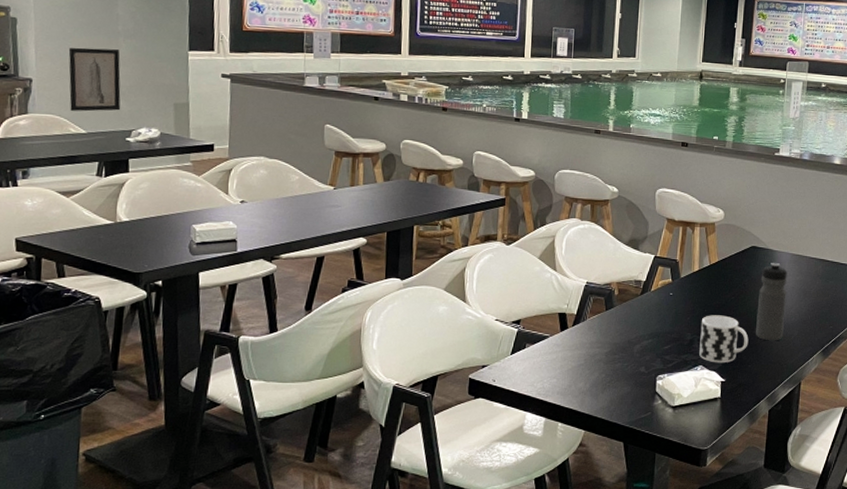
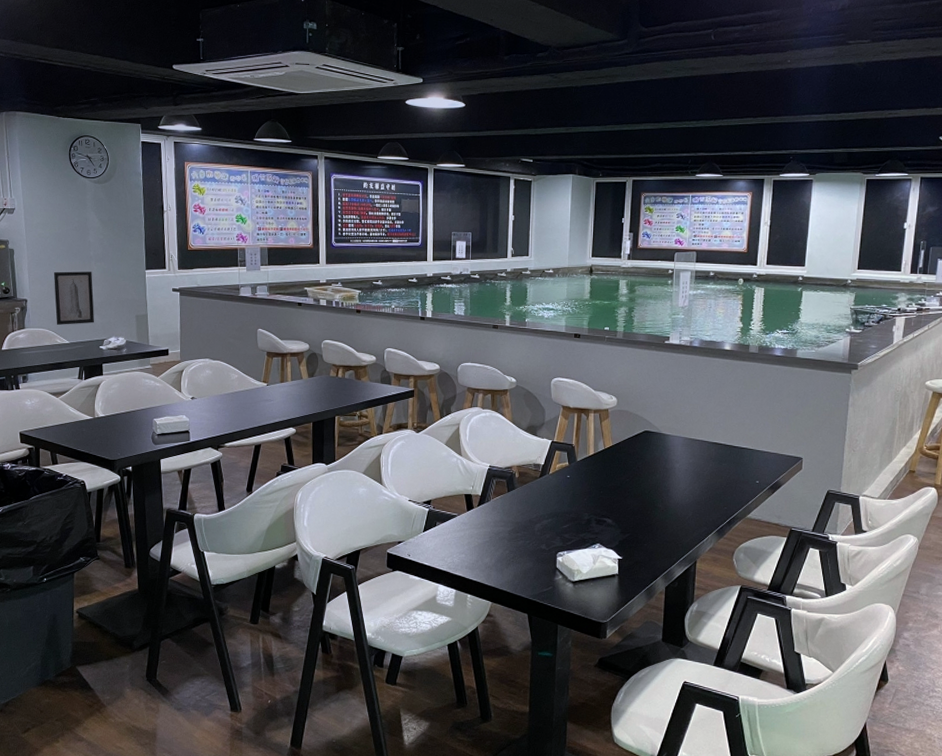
cup: present [699,315,749,364] -> none [597,496,644,542]
water bottle: present [755,263,787,341] -> none [650,446,680,521]

